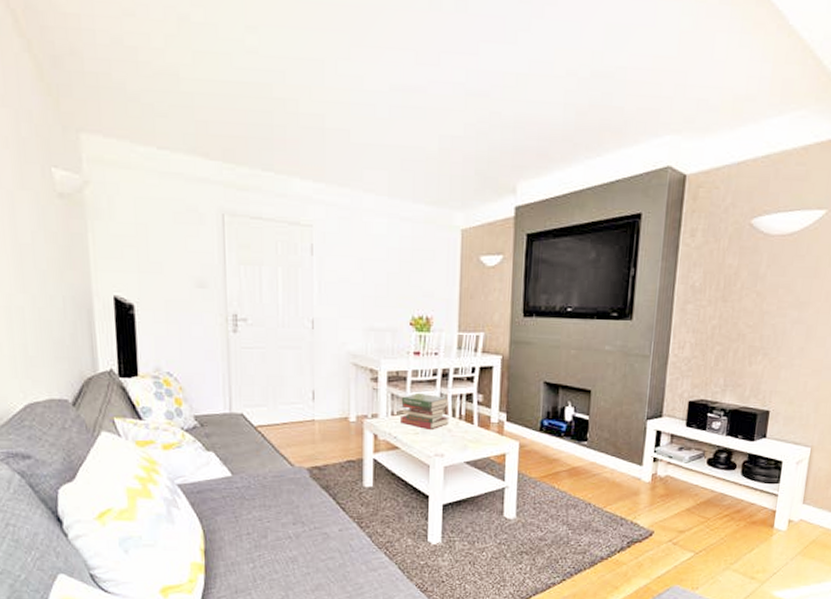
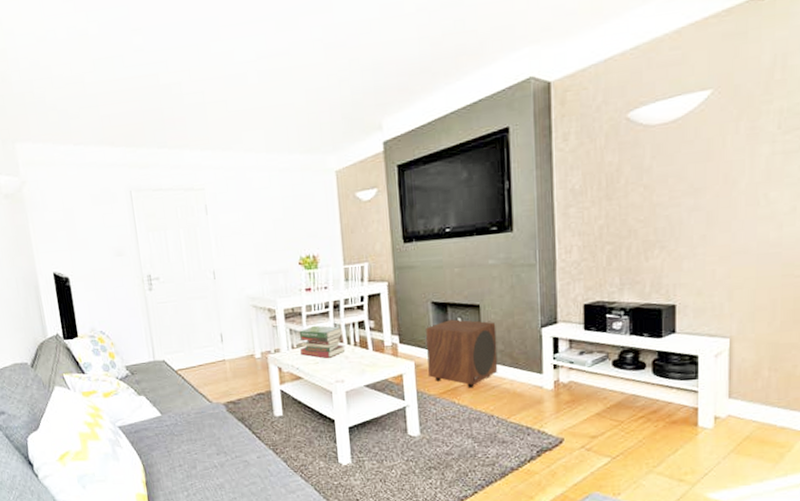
subwoofer: none [532,402,603,473] -> present [426,319,497,387]

